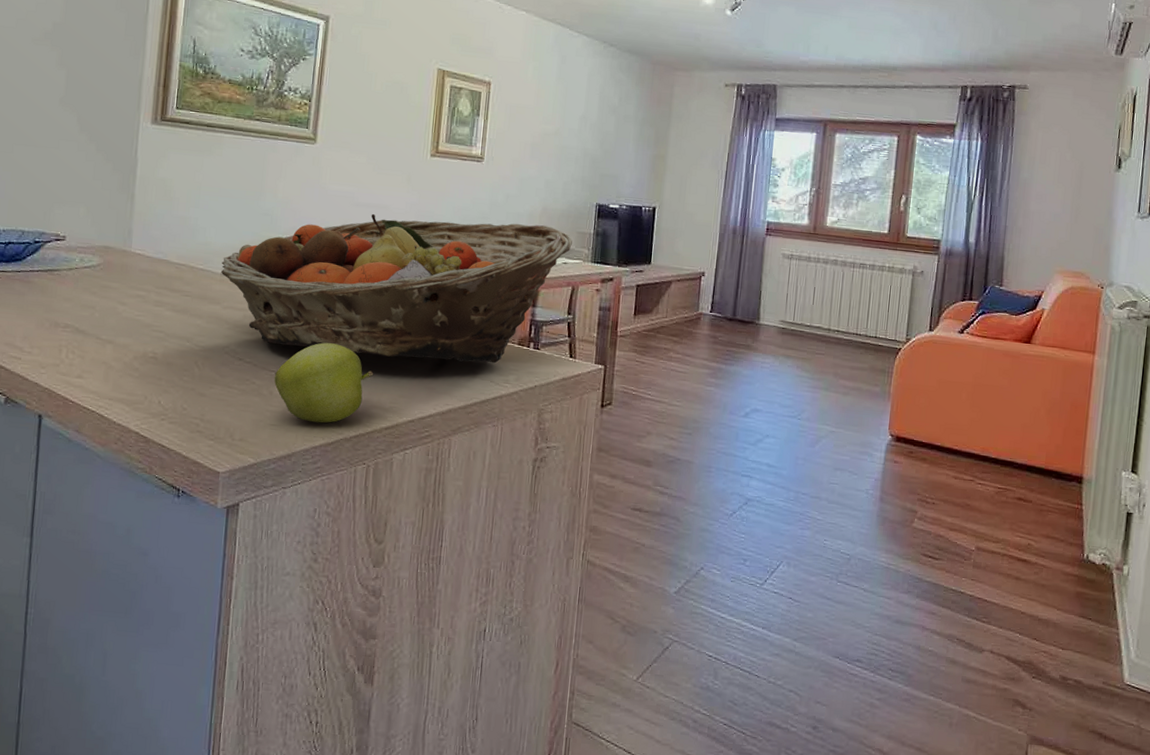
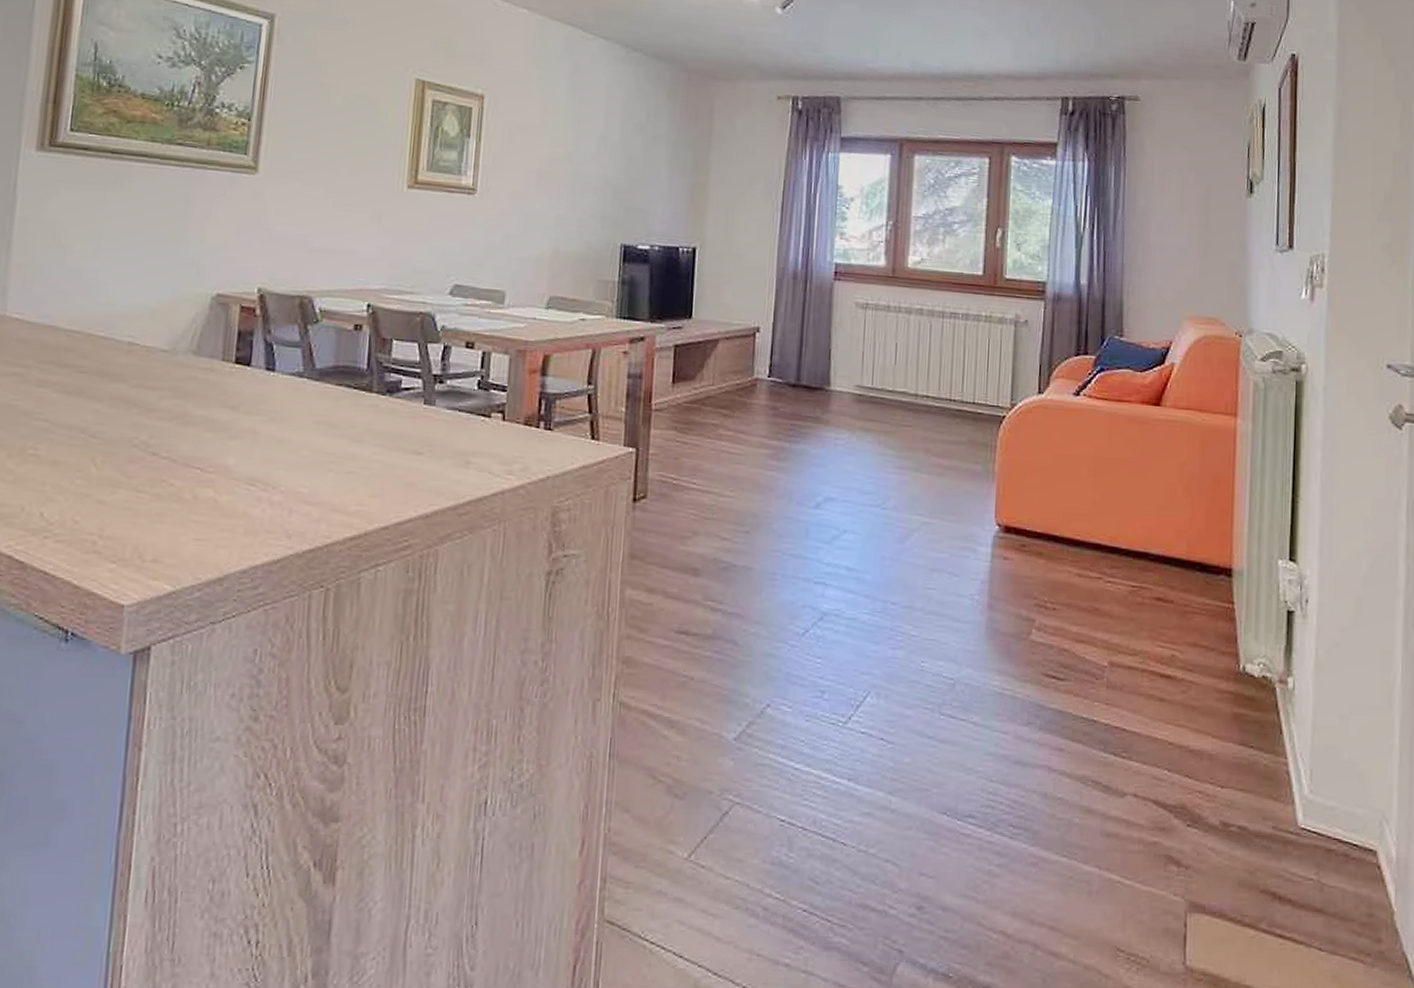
fruit basket: present [220,213,572,364] -> none [128,261,592,450]
apple: present [274,342,374,423] -> none [199,429,334,535]

